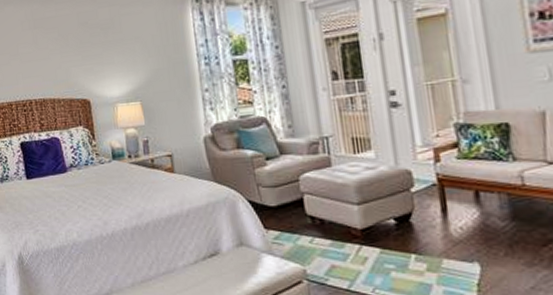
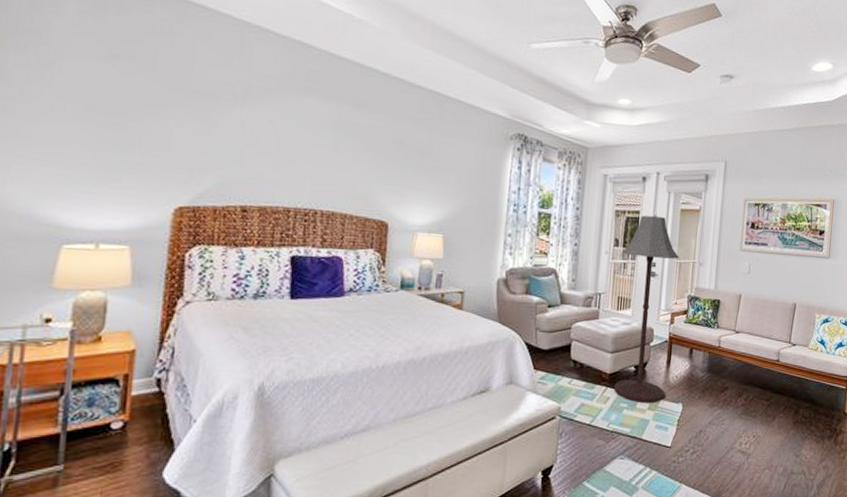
floor lamp: none [345,33,448,264] -> present [614,215,680,404]

